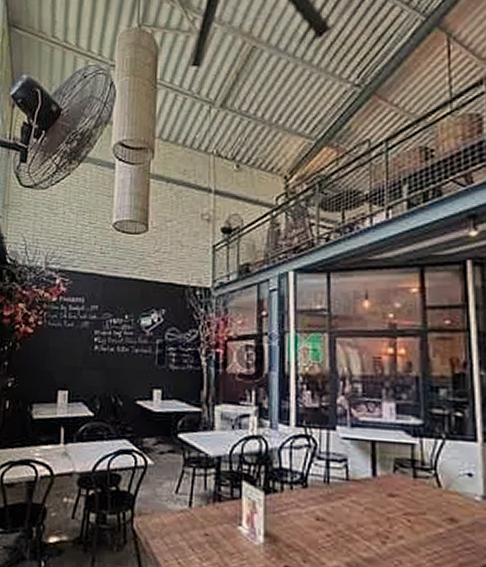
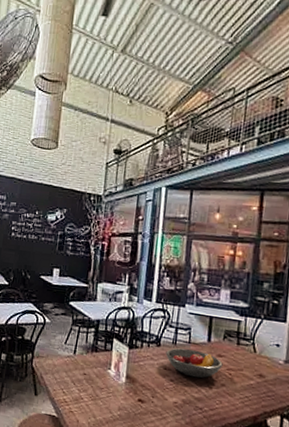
fruit bowl: none [316,488,397,530] -> present [166,348,223,378]

